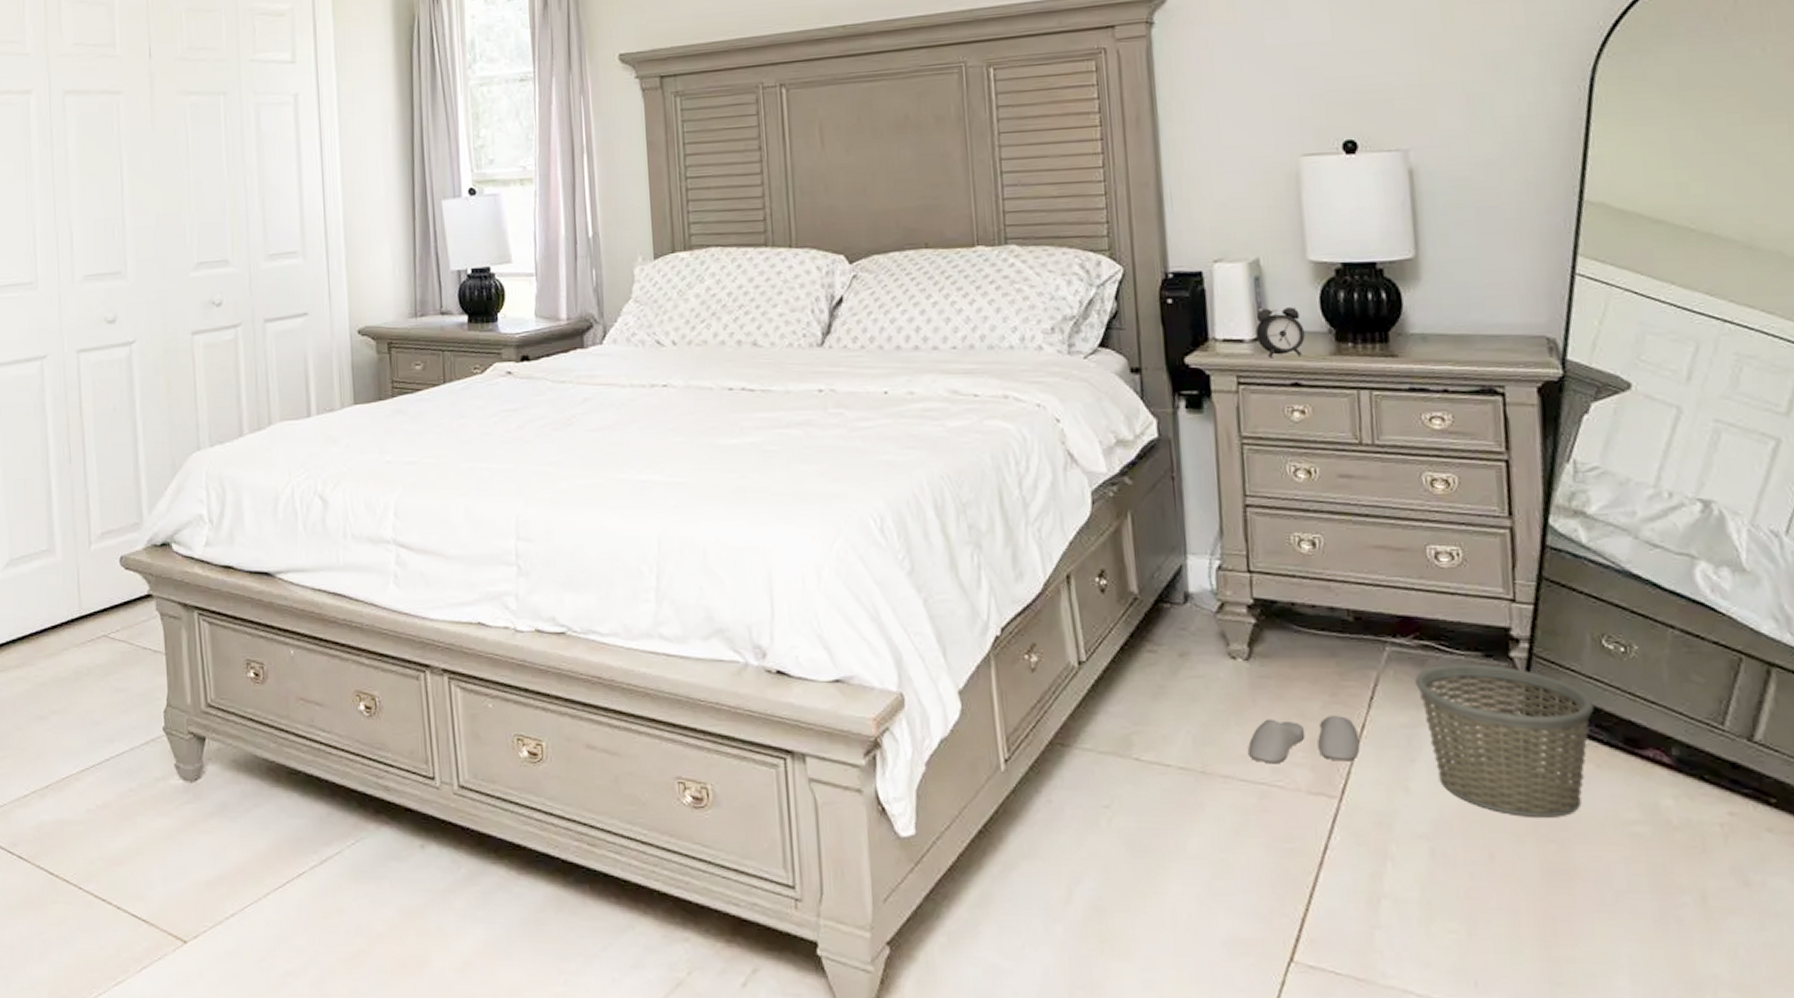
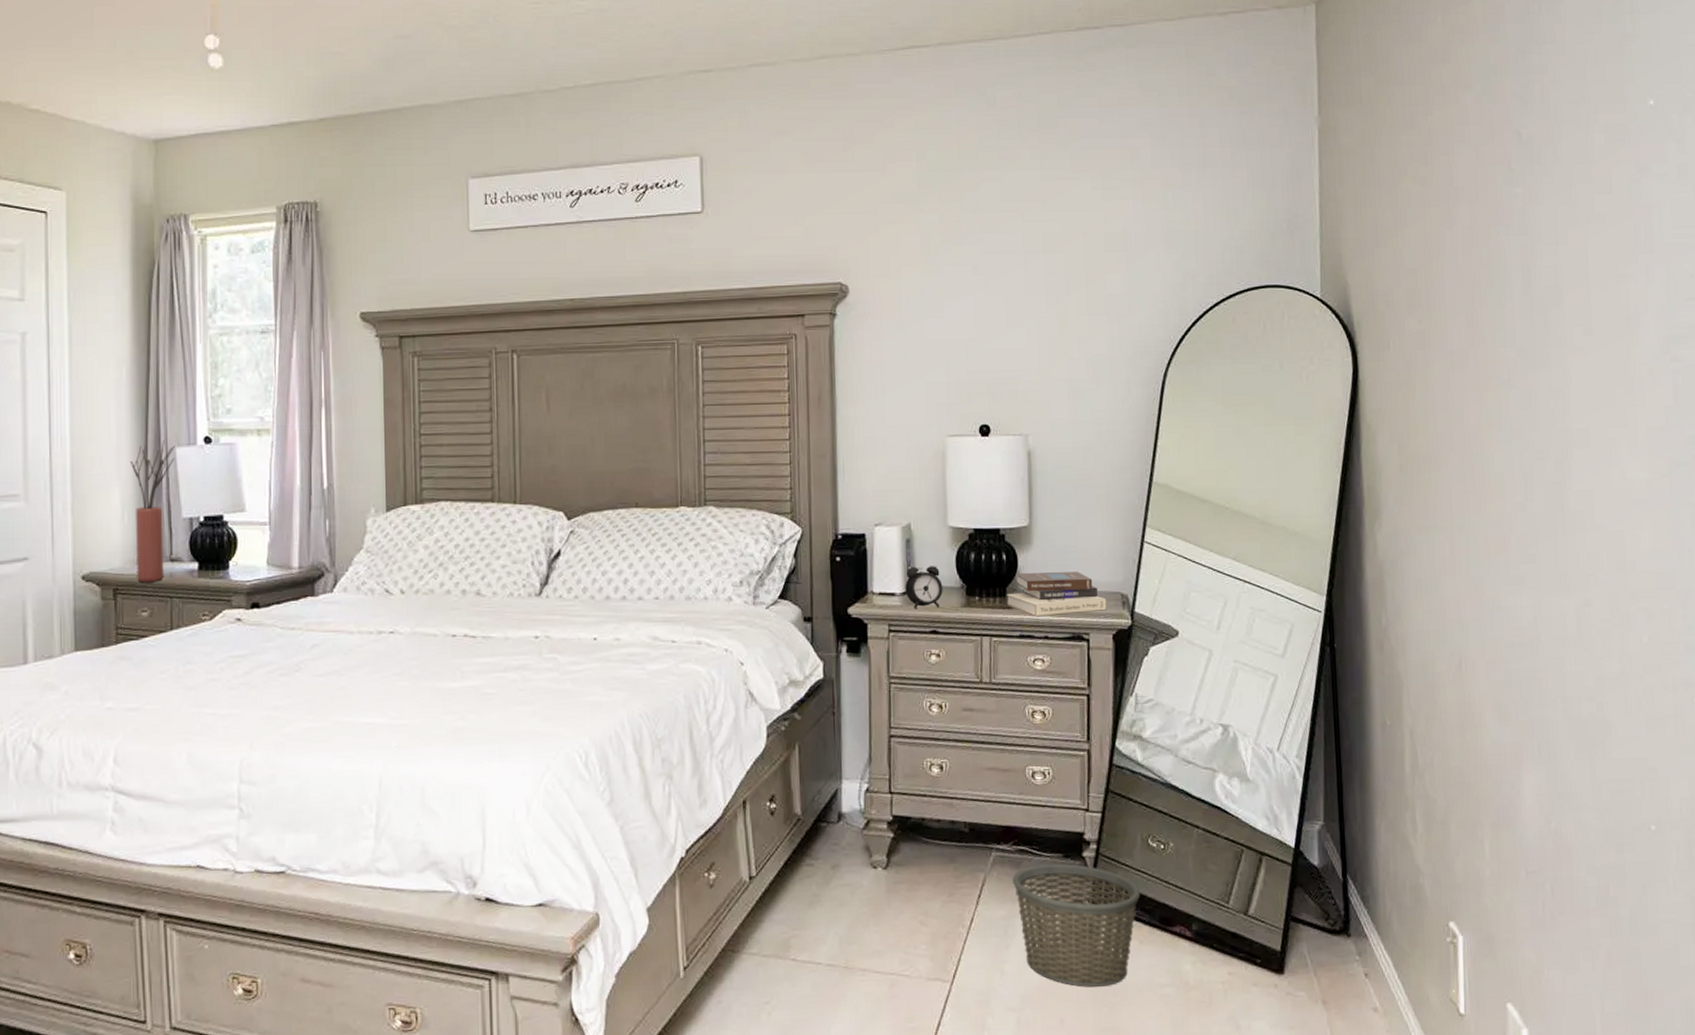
vase: none [398,193,441,336] -> present [129,440,175,583]
slippers: present [1248,716,1360,764] -> none [883,912,969,957]
books: none [1388,312,1528,365] -> present [1006,572,1107,616]

